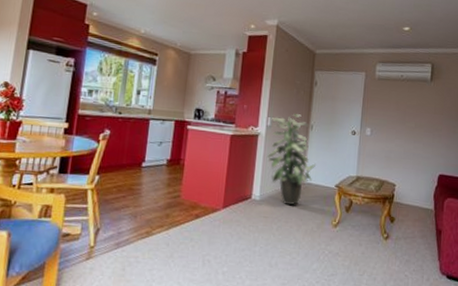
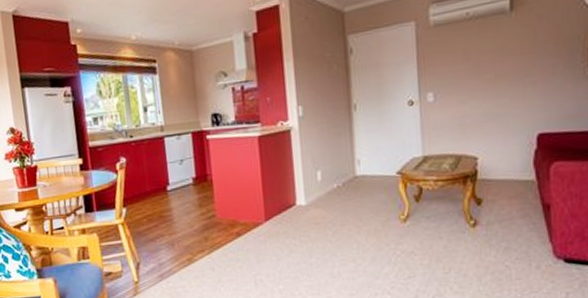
indoor plant: present [267,114,316,206] -> none [302,94,368,206]

